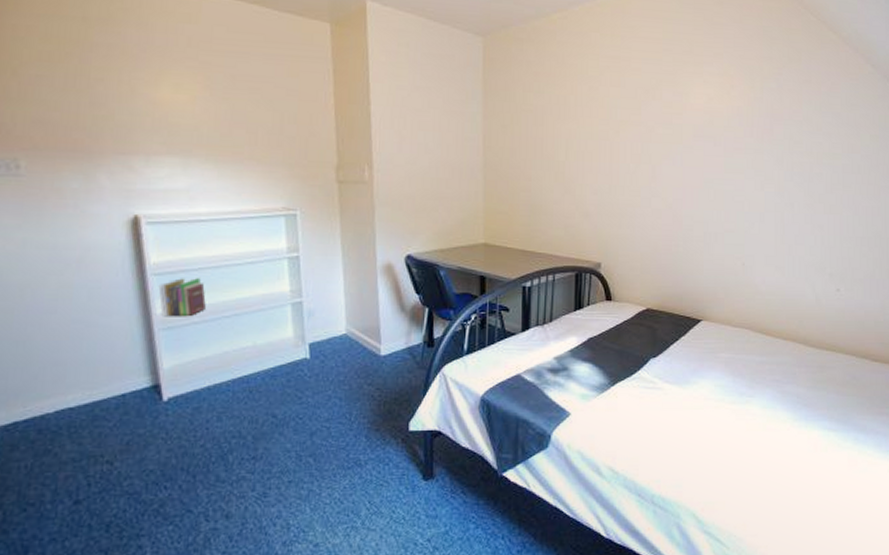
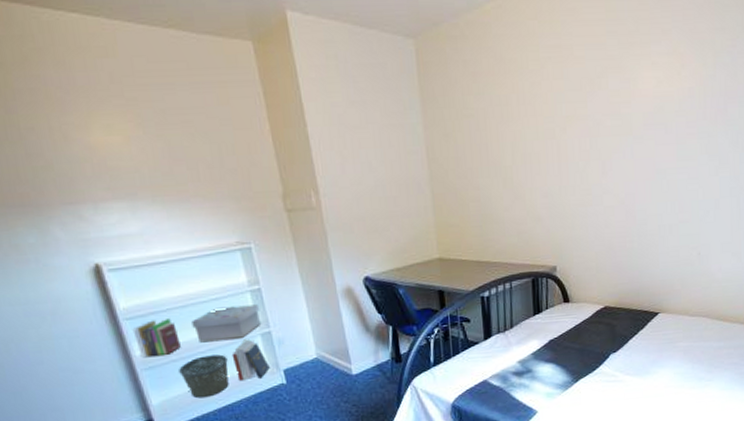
basket: none [199,321,252,366] -> present [179,354,229,399]
decorative box: none [221,272,294,307] -> present [191,304,260,343]
books: none [257,307,295,350] -> present [232,339,270,380]

